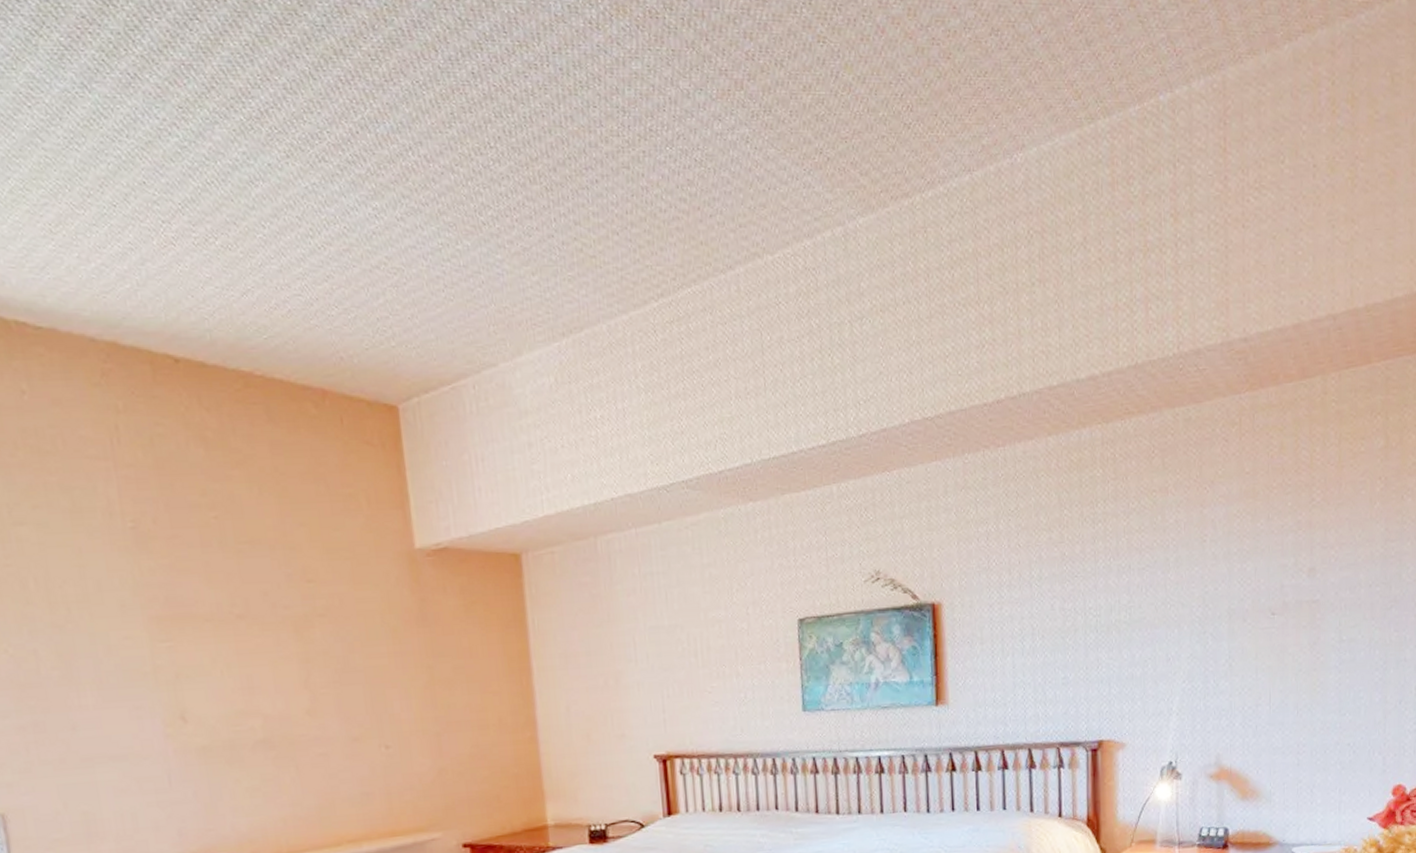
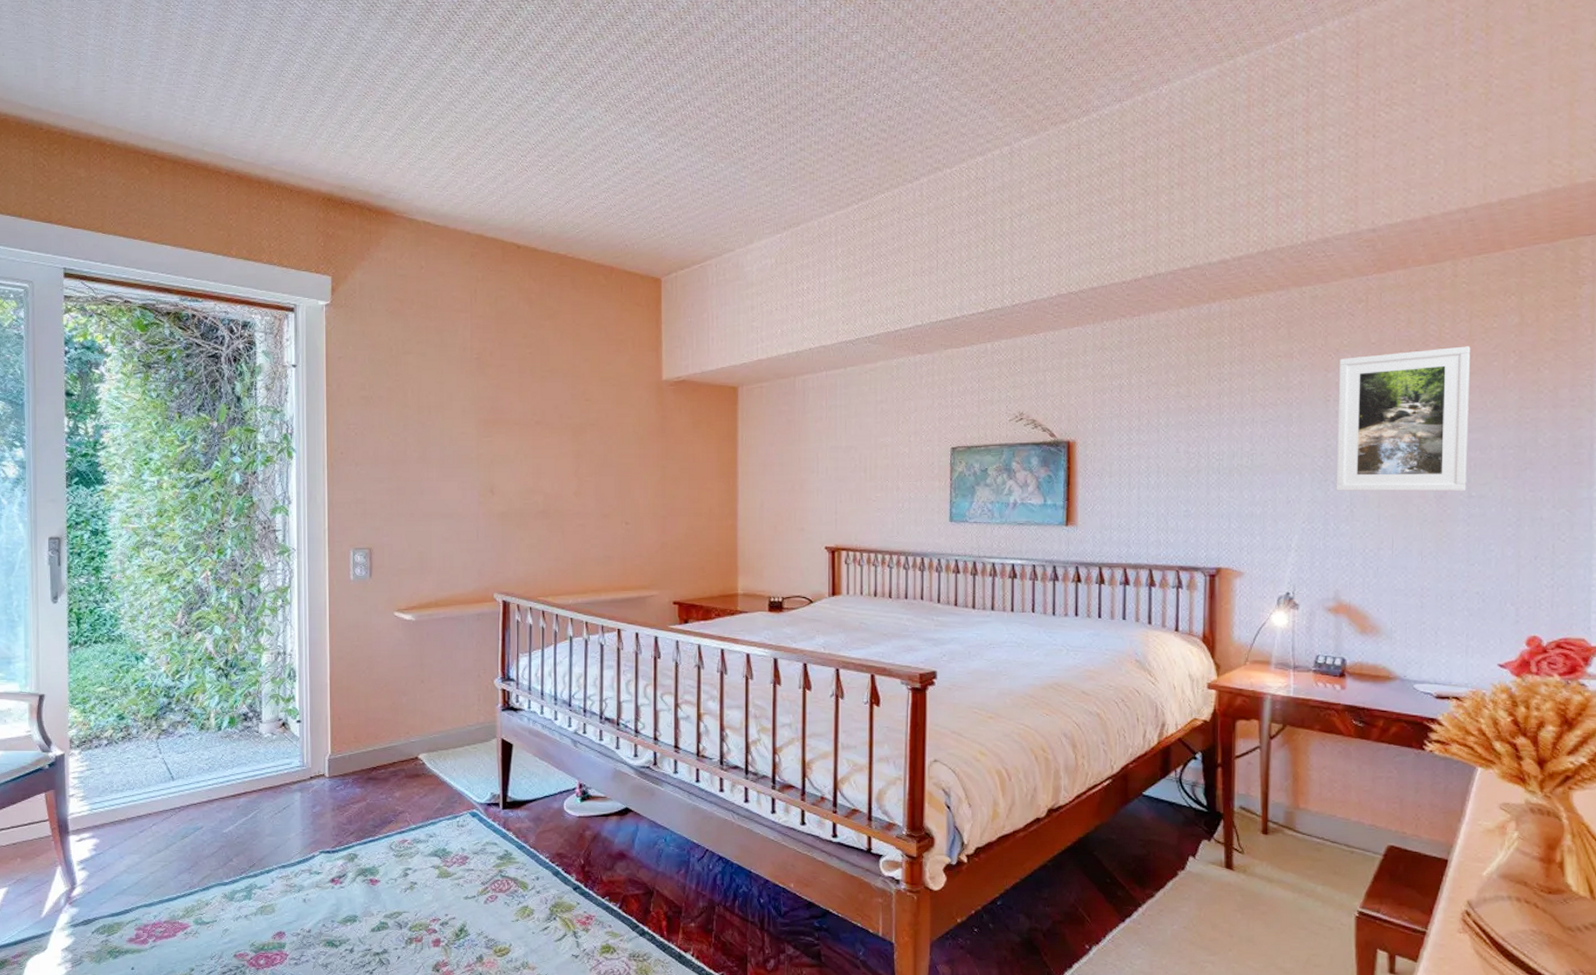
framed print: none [1214,473,1340,644] -> present [1336,346,1471,492]

